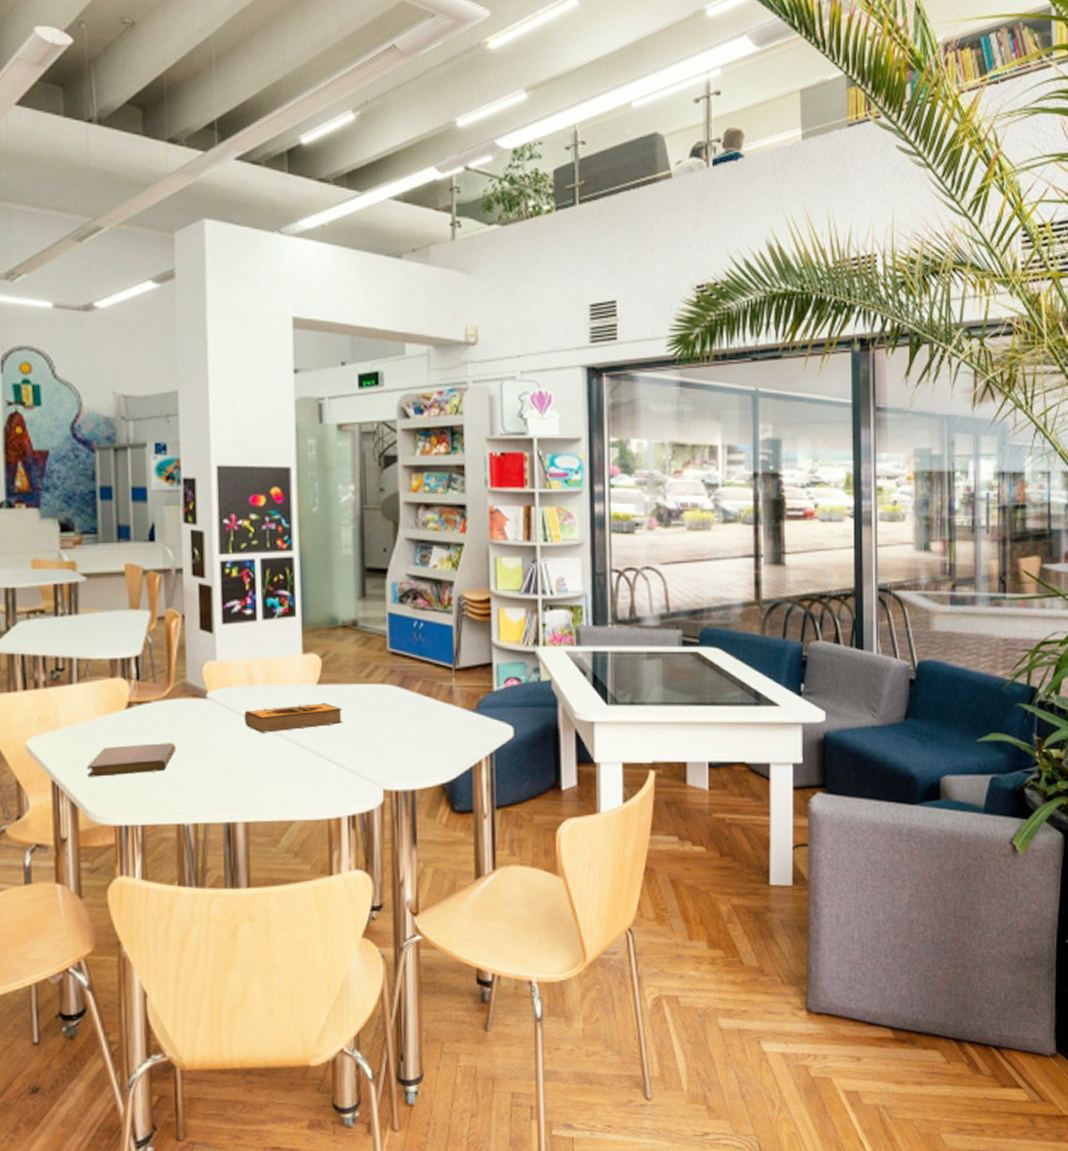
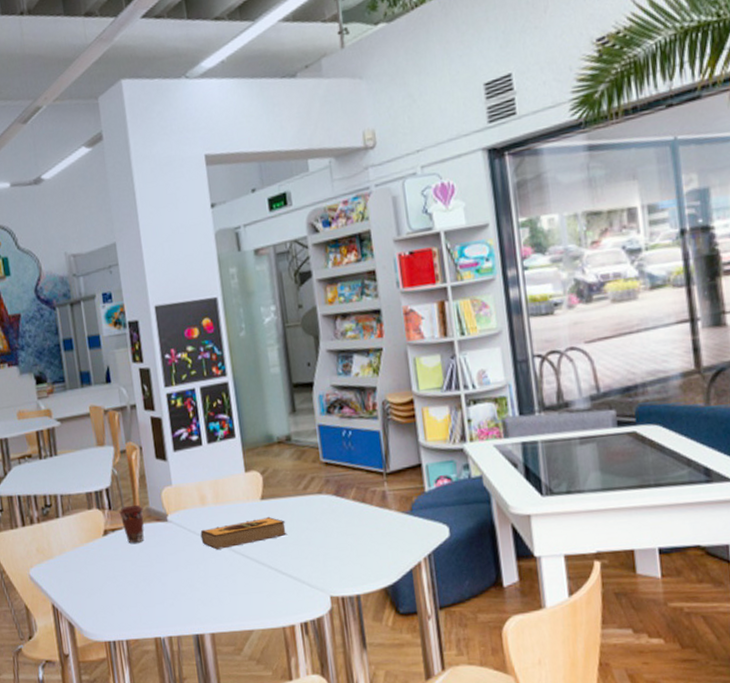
notebook: present [87,743,176,777] -> none [78,564,147,600]
coffee cup: none [149,677,179,719] -> present [119,504,144,544]

